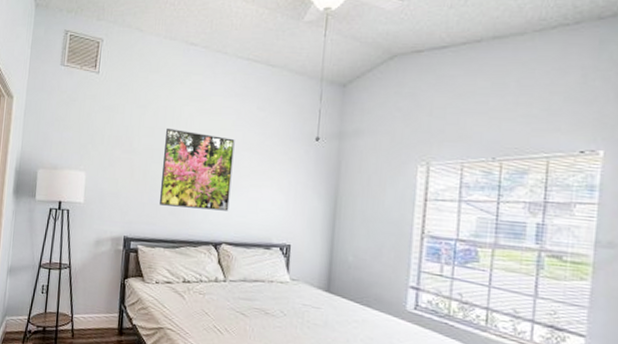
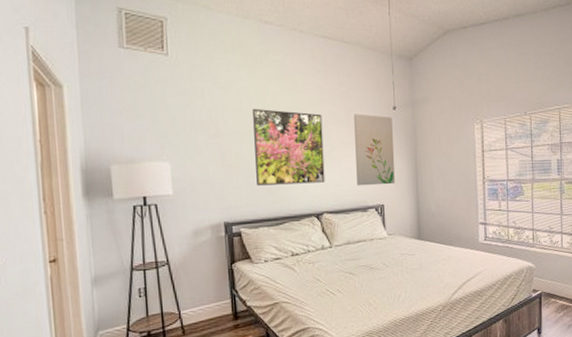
wall art: none [263,142,314,224] -> present [354,114,396,186]

